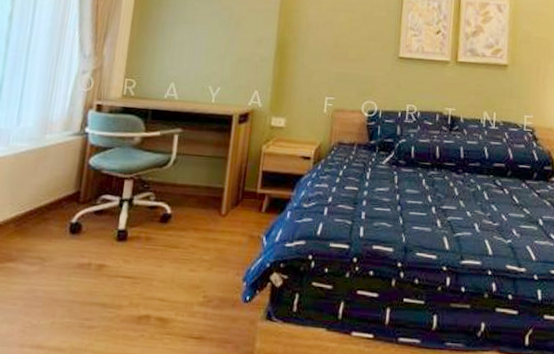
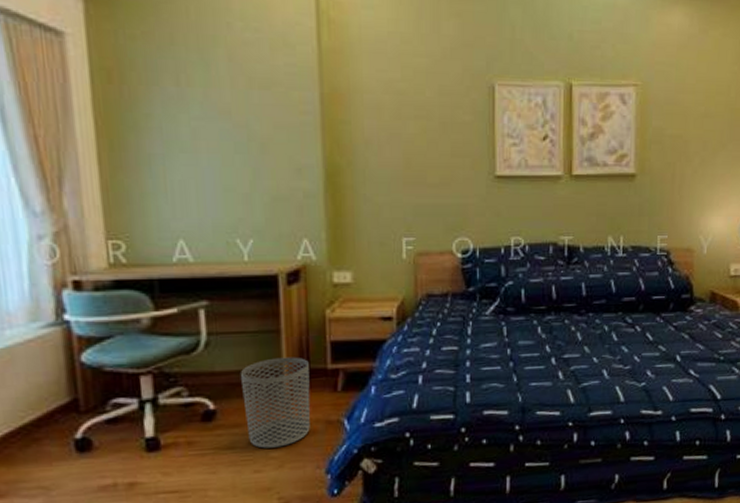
waste bin: none [190,178,244,253] -> present [240,357,311,449]

